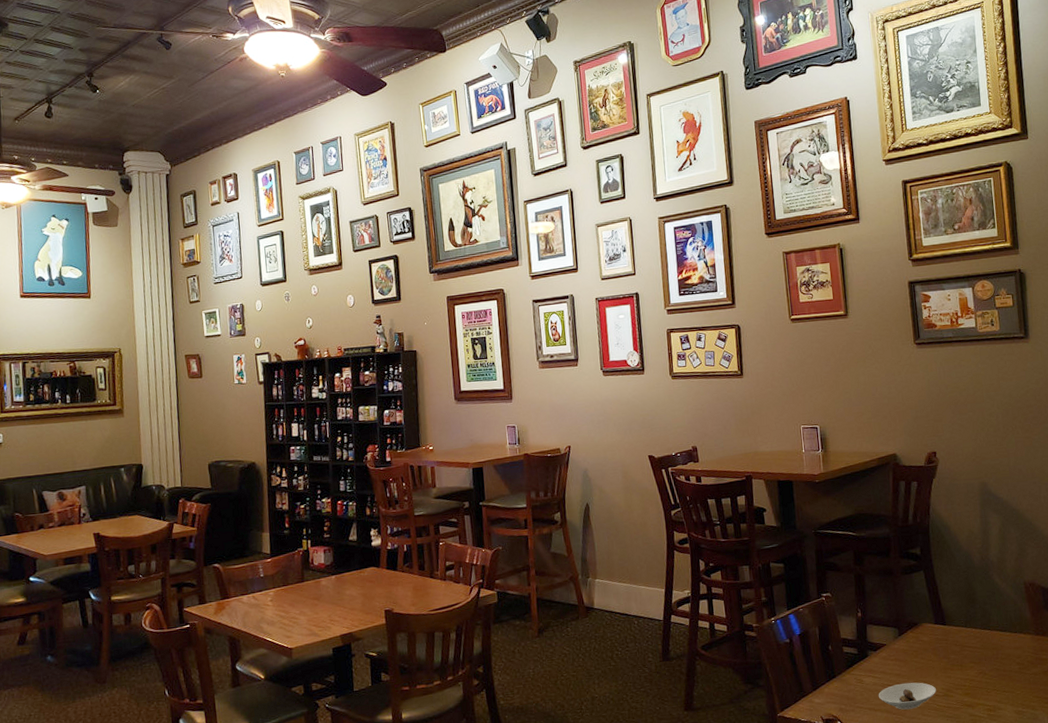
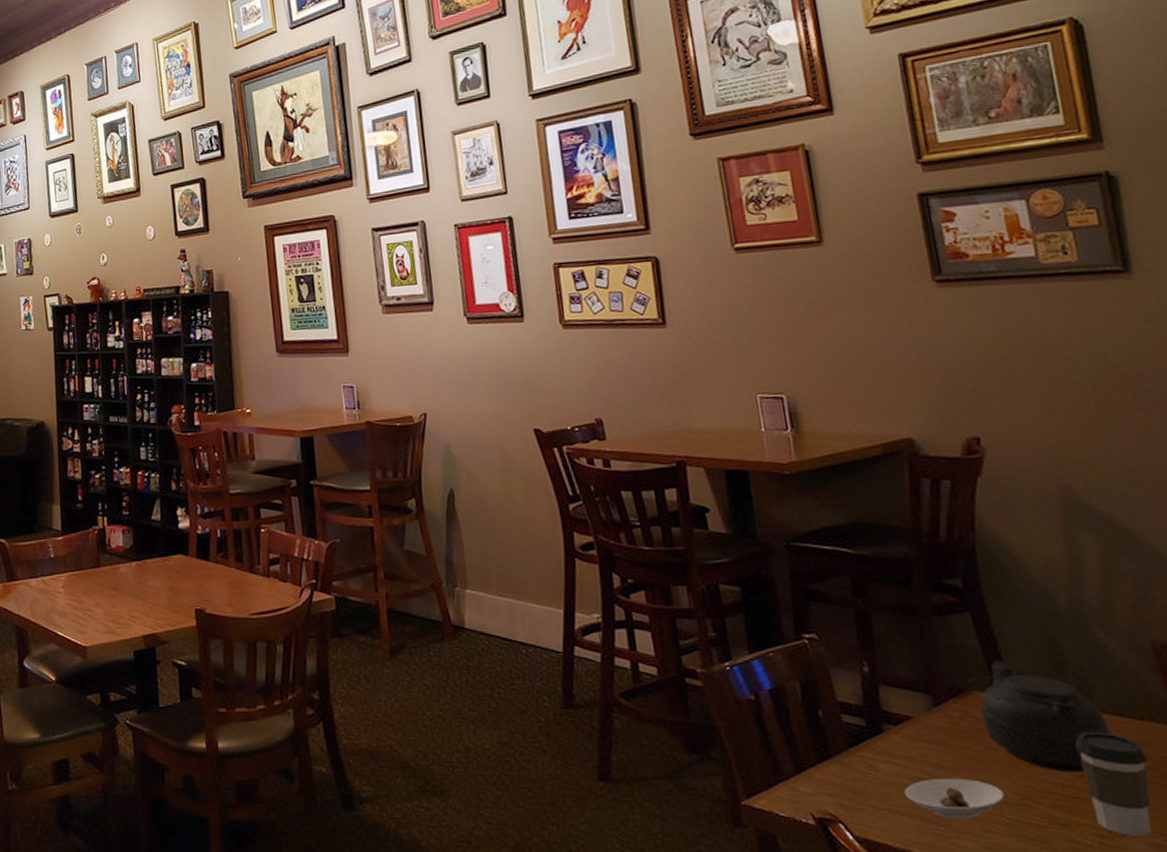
teapot: none [920,601,998,672] -> present [968,660,1111,773]
coffee cup: none [978,643,1018,708] -> present [1075,733,1152,836]

